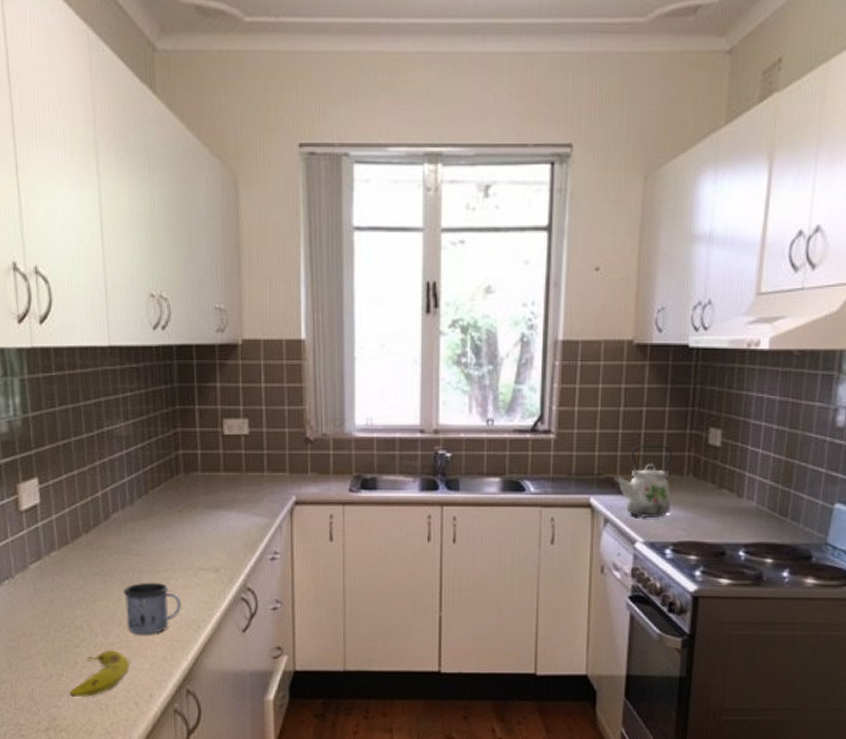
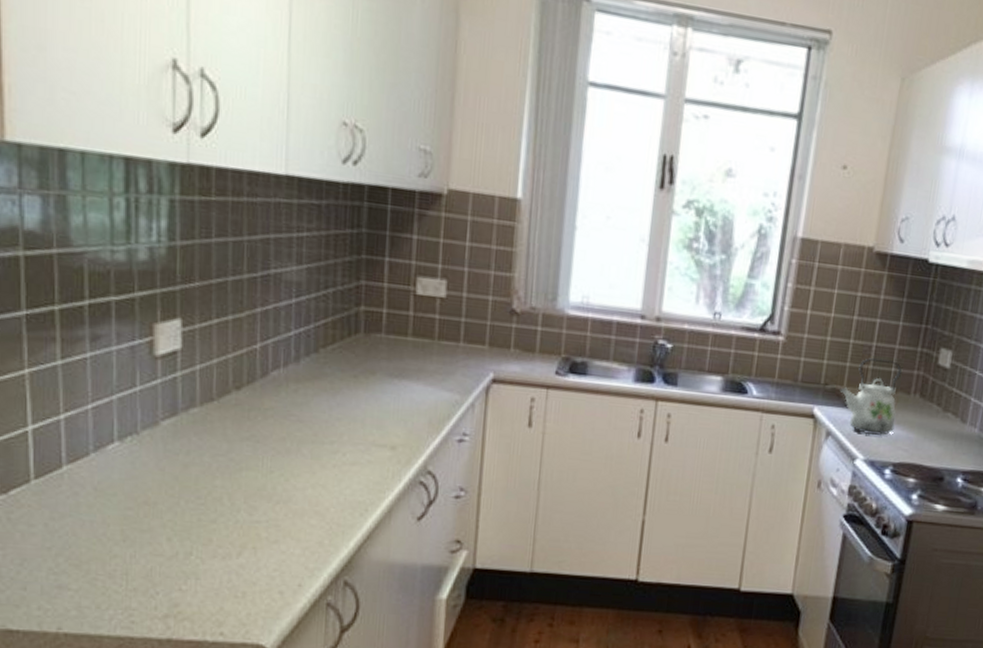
fruit: present [69,650,130,697] -> none [198,529,277,582]
mug: present [123,582,182,635] -> none [276,454,348,515]

